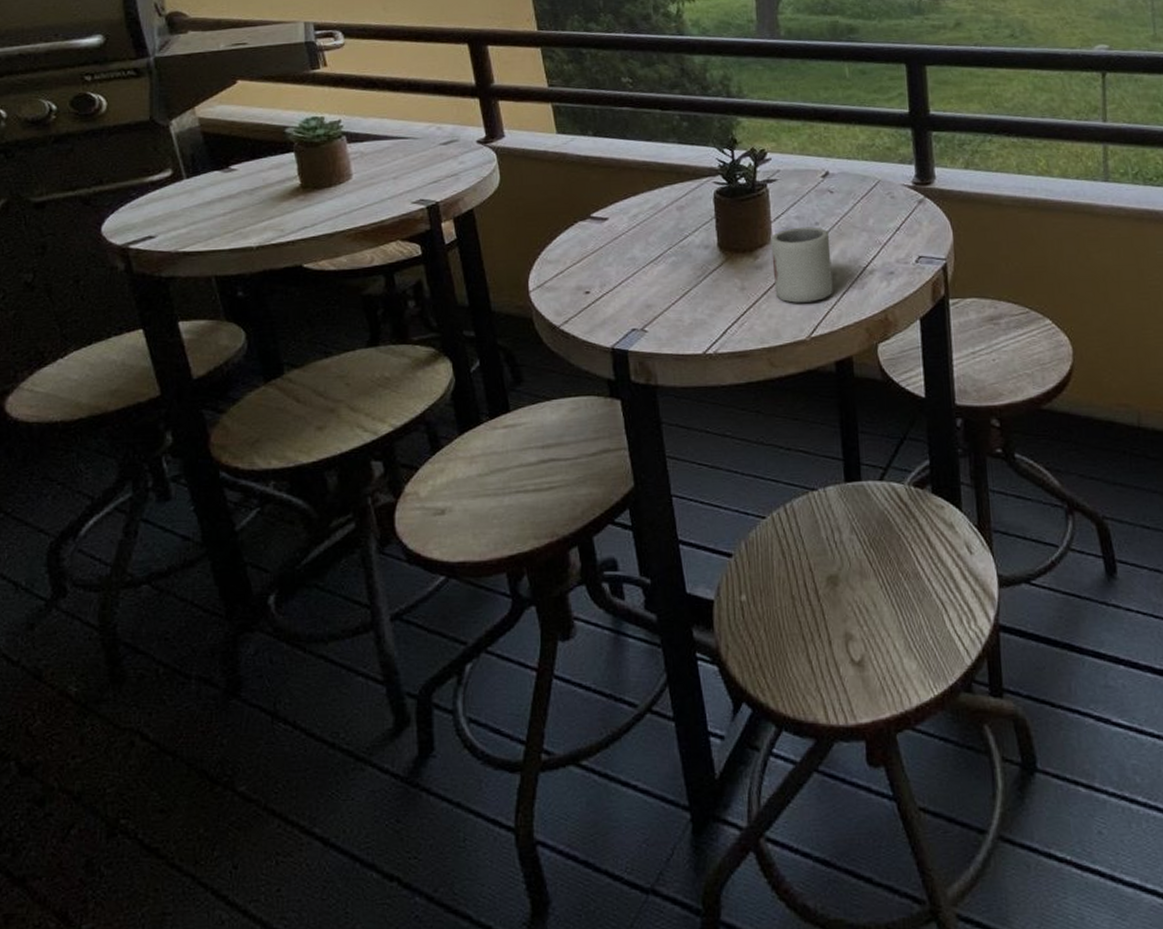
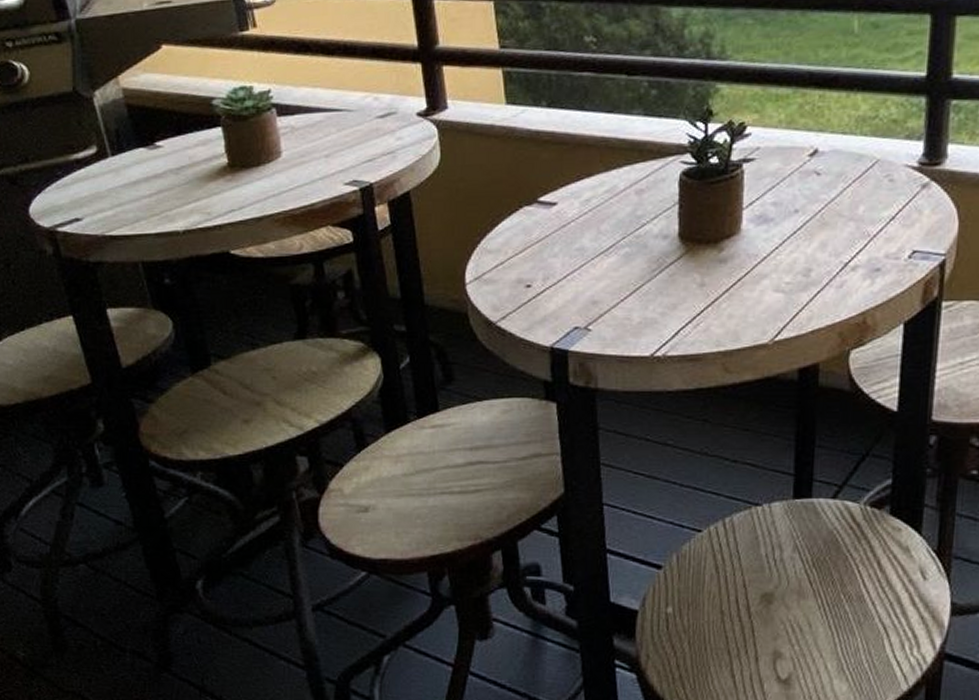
cup: present [771,227,833,303] -> none [739,215,810,302]

